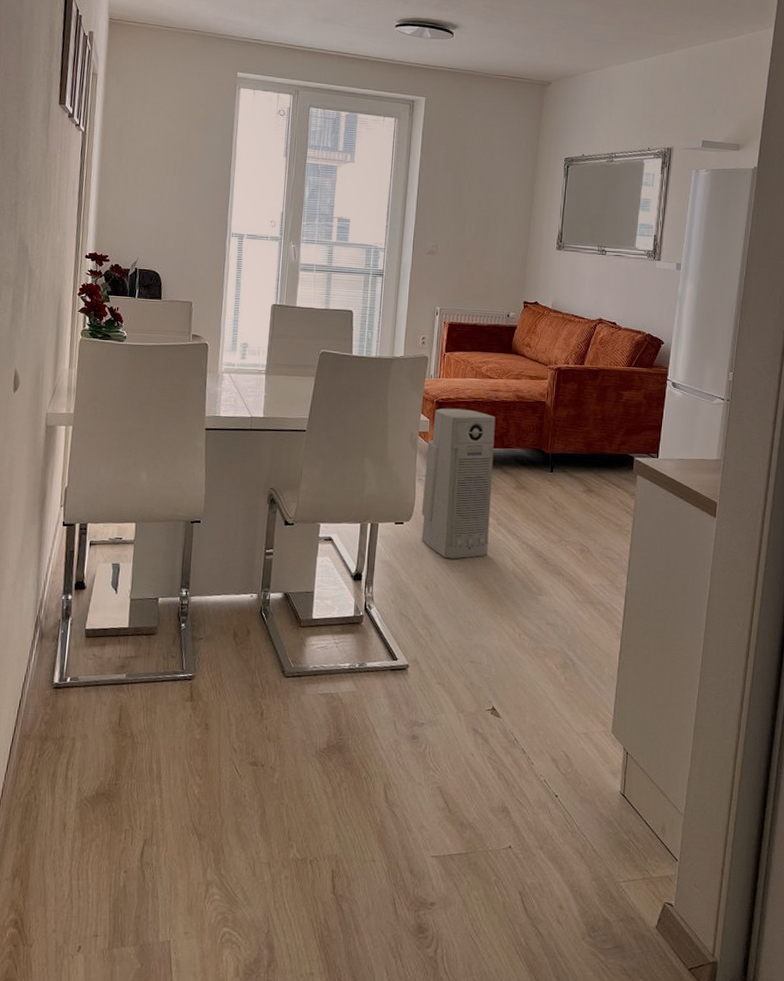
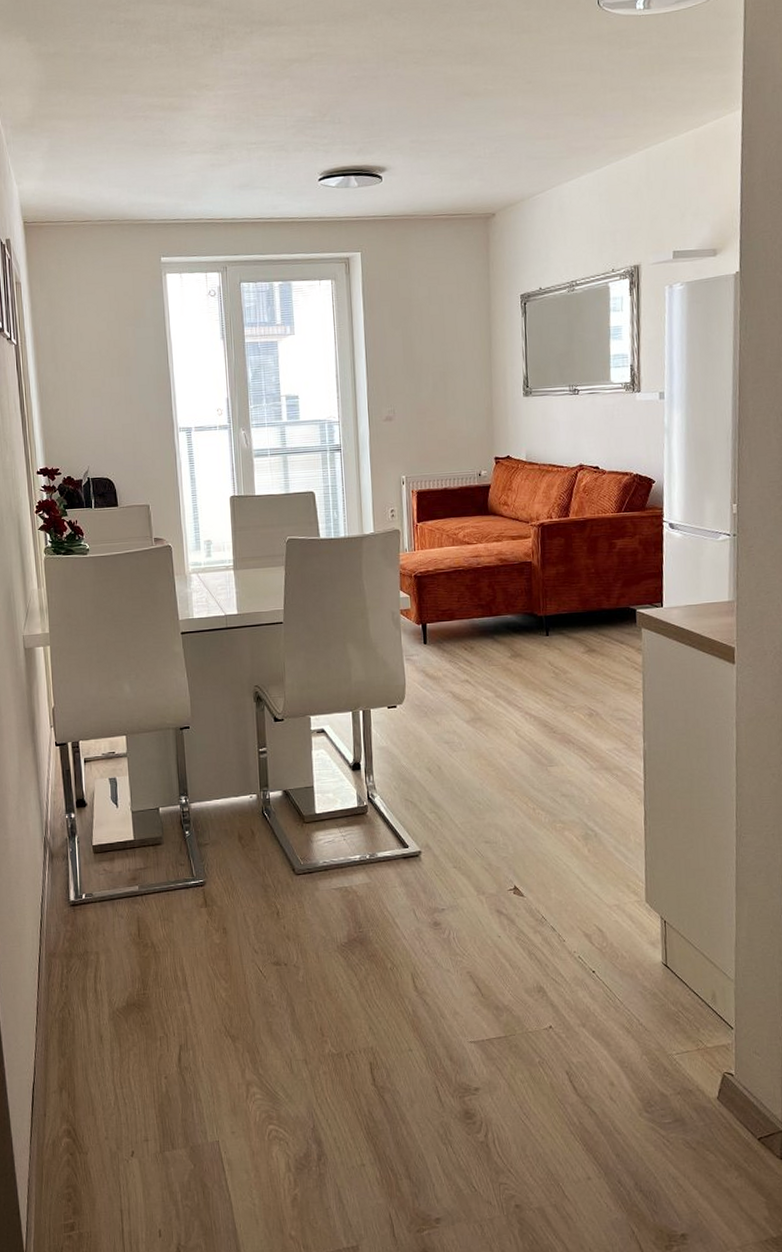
air purifier: present [421,408,496,559] -> none [411,580,489,739]

